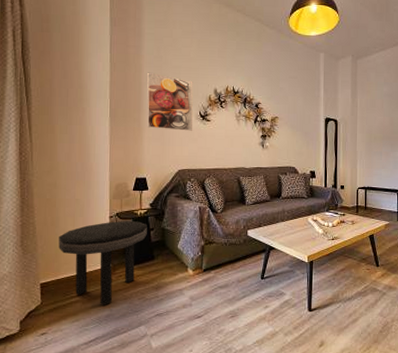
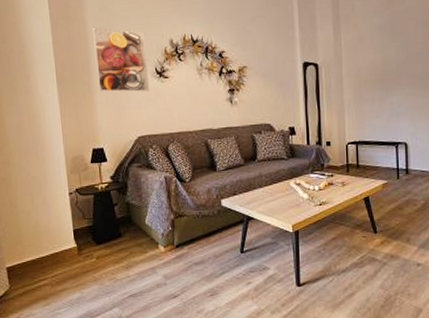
side table: present [59,221,147,305] -> none [19,196,111,288]

